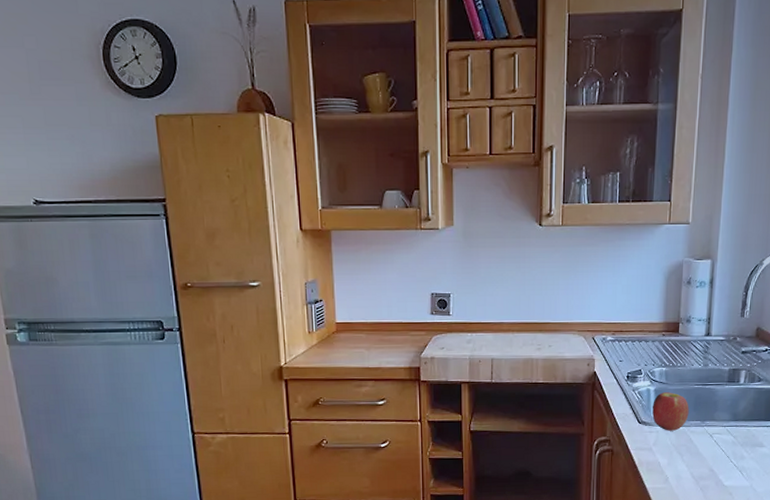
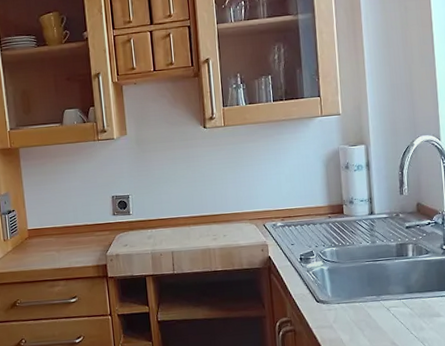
fruit: present [652,392,689,431] -> none [327,270,364,308]

